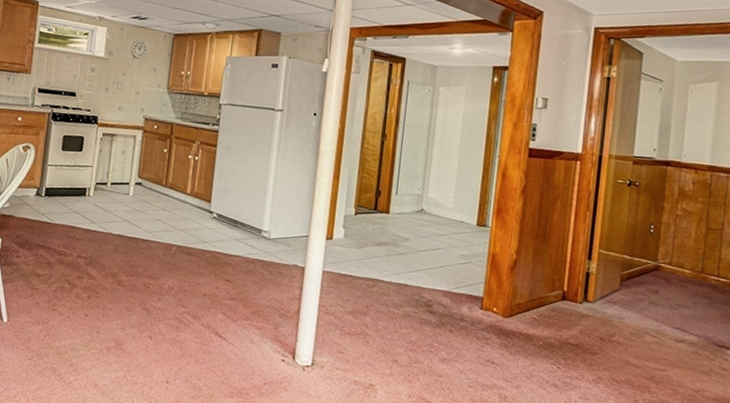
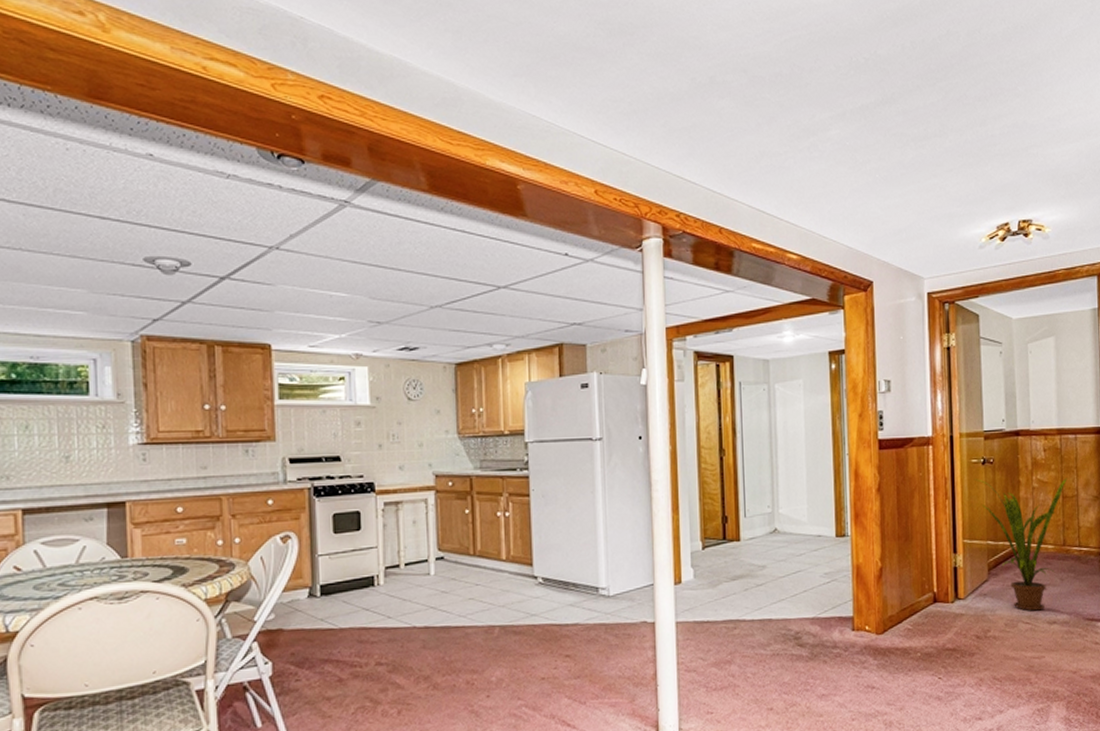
house plant: none [617,197,714,328] -> present [973,478,1068,611]

